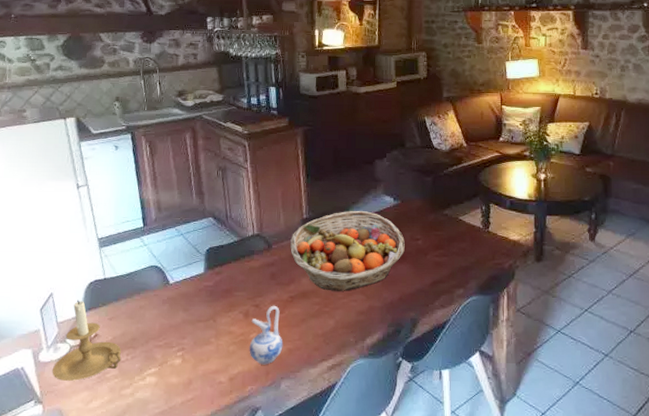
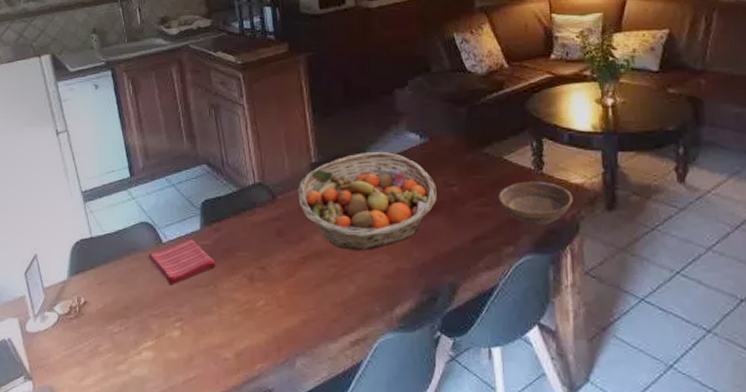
candle holder: present [52,300,122,381] -> none [40,262,114,355]
dish towel: none [156,280,217,320] -> present [148,238,217,286]
ceramic pitcher: present [249,305,283,365] -> none [256,267,296,339]
bowl: none [453,237,511,273] -> present [498,181,573,226]

